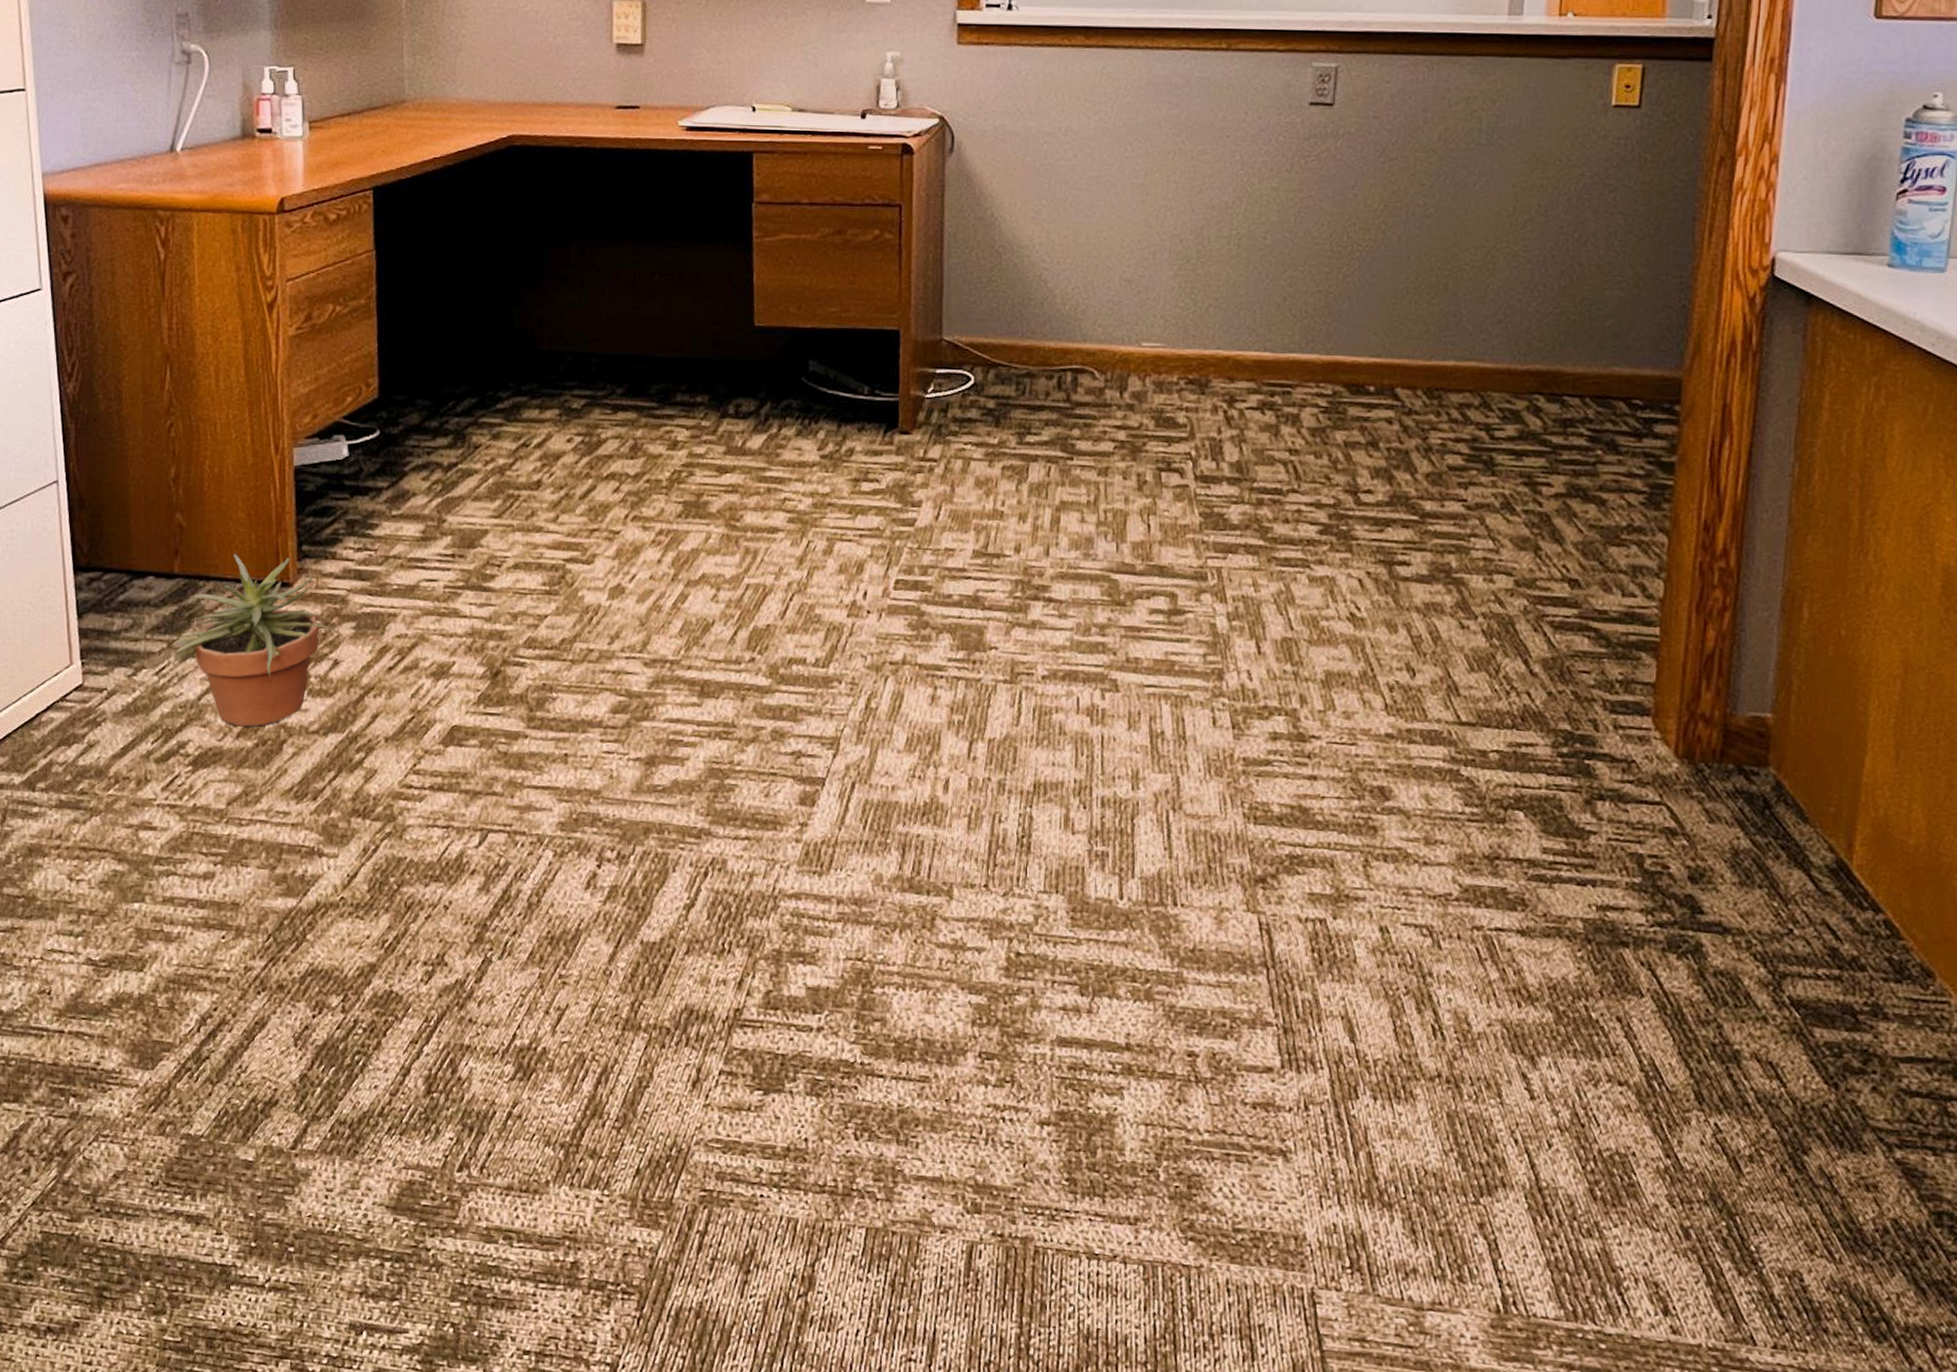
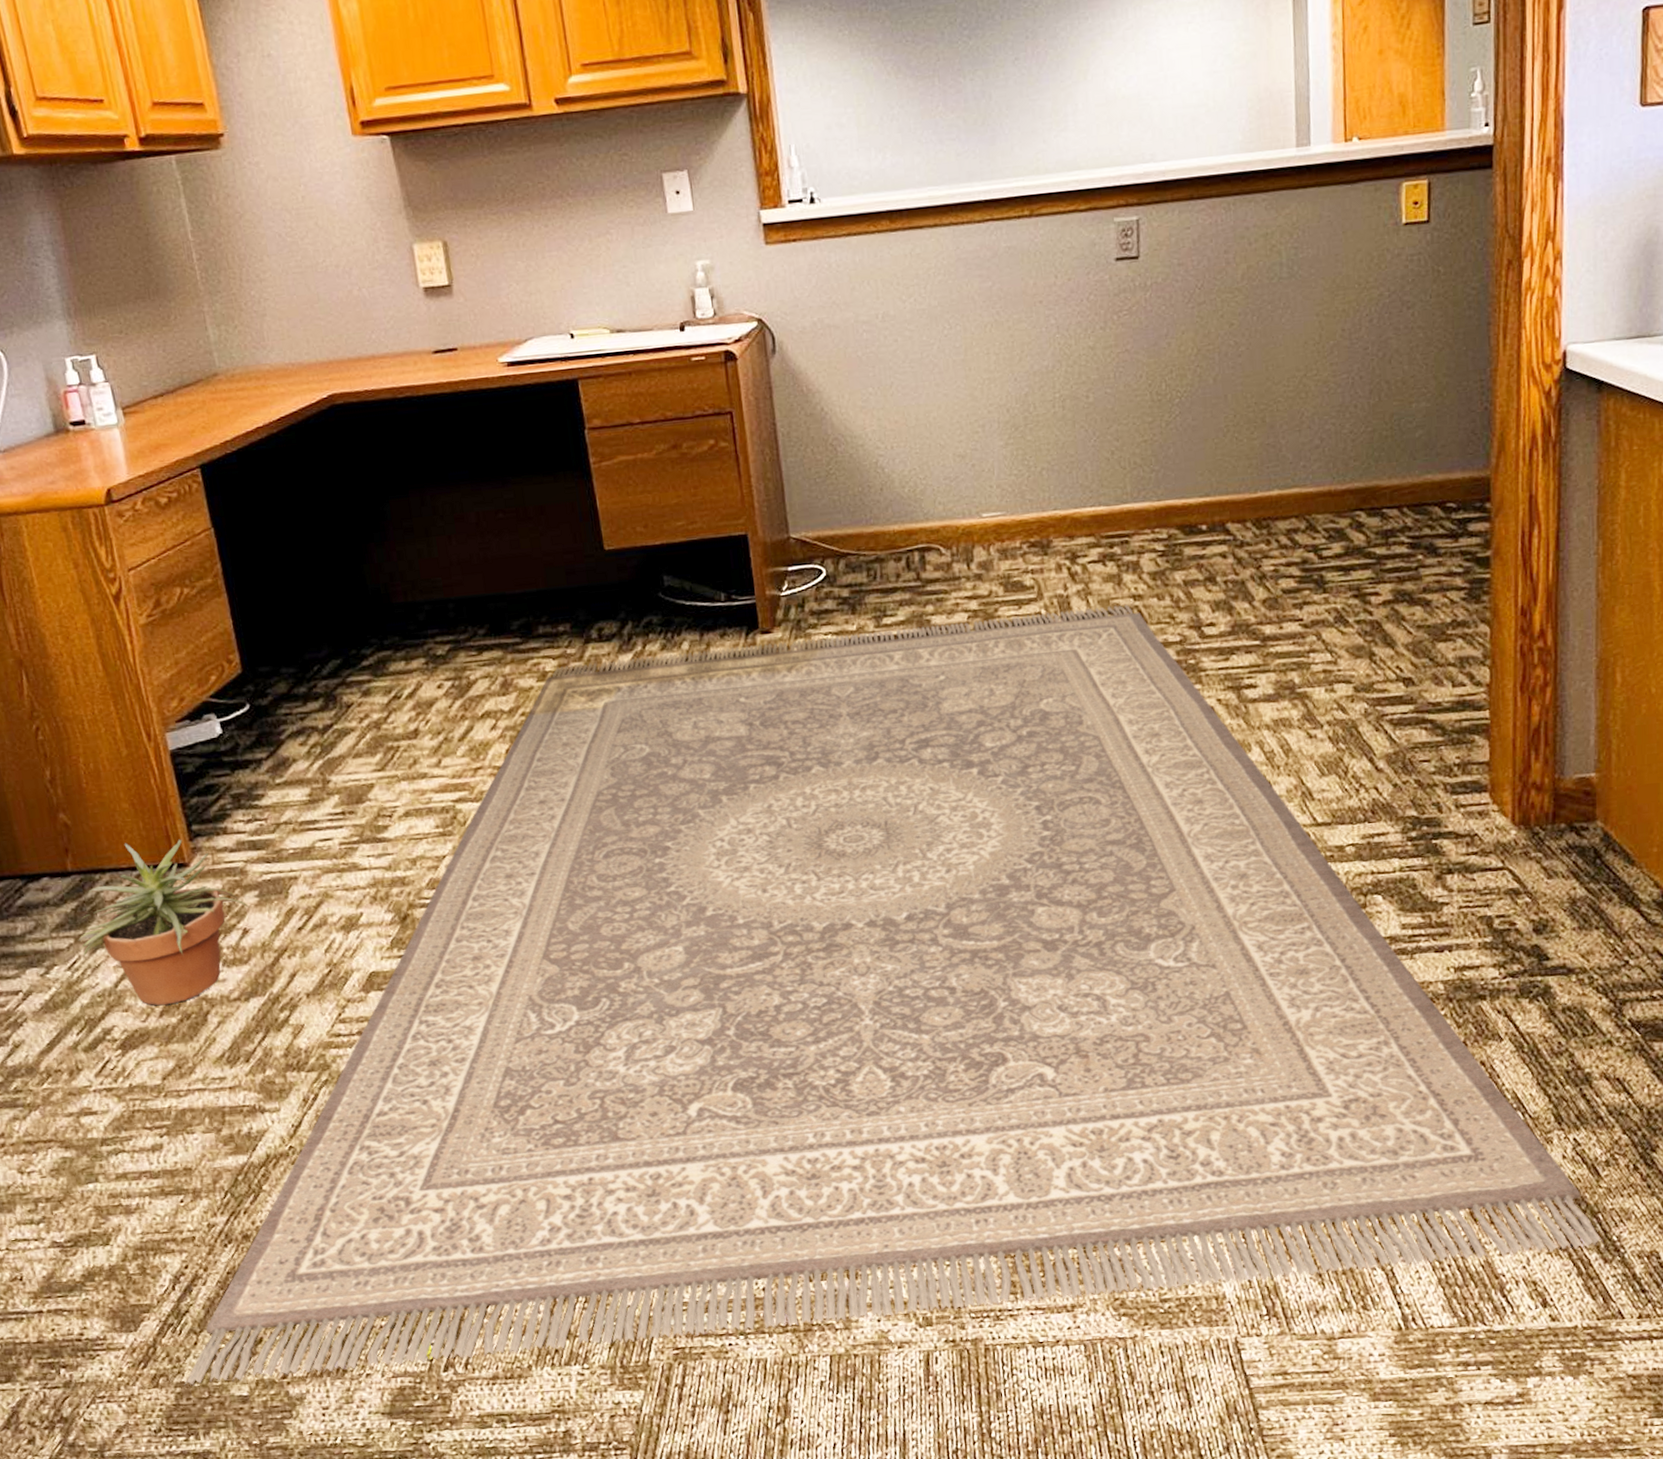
rug: none [190,437,1741,1254] -> present [184,604,1605,1386]

